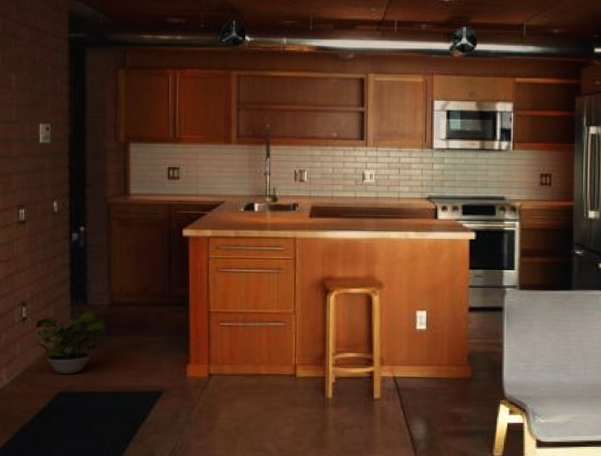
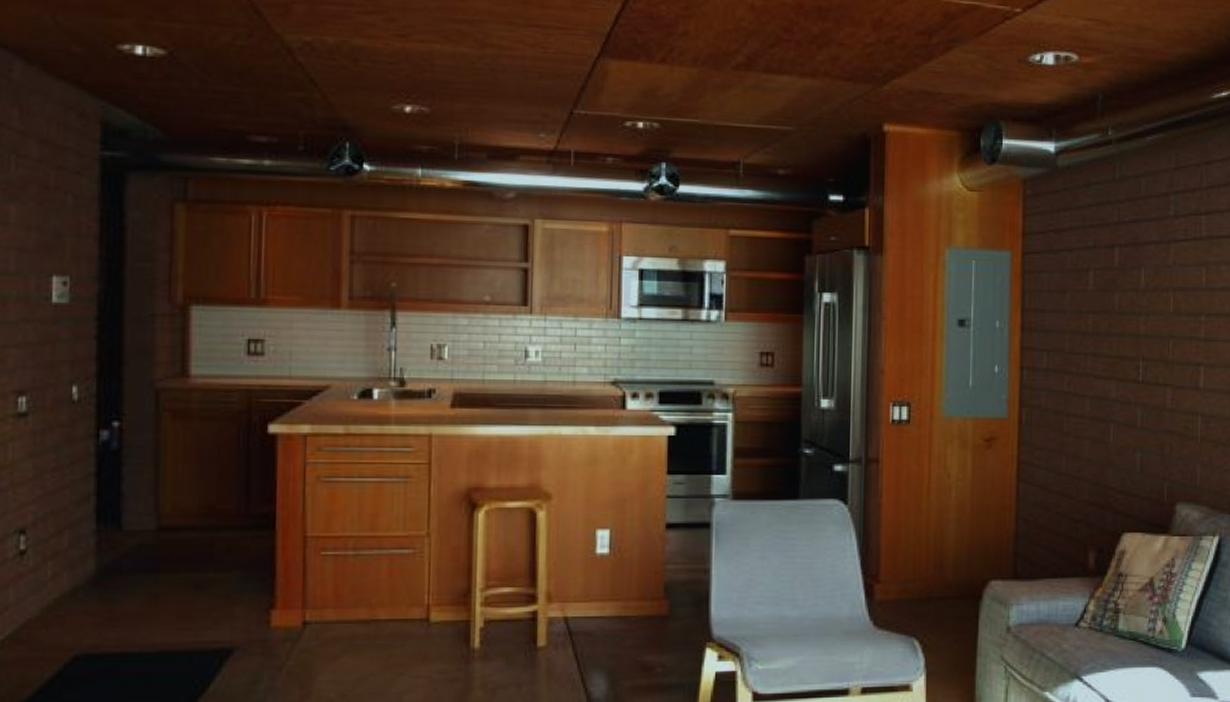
potted plant: present [35,310,107,375] -> none [40,538,151,630]

